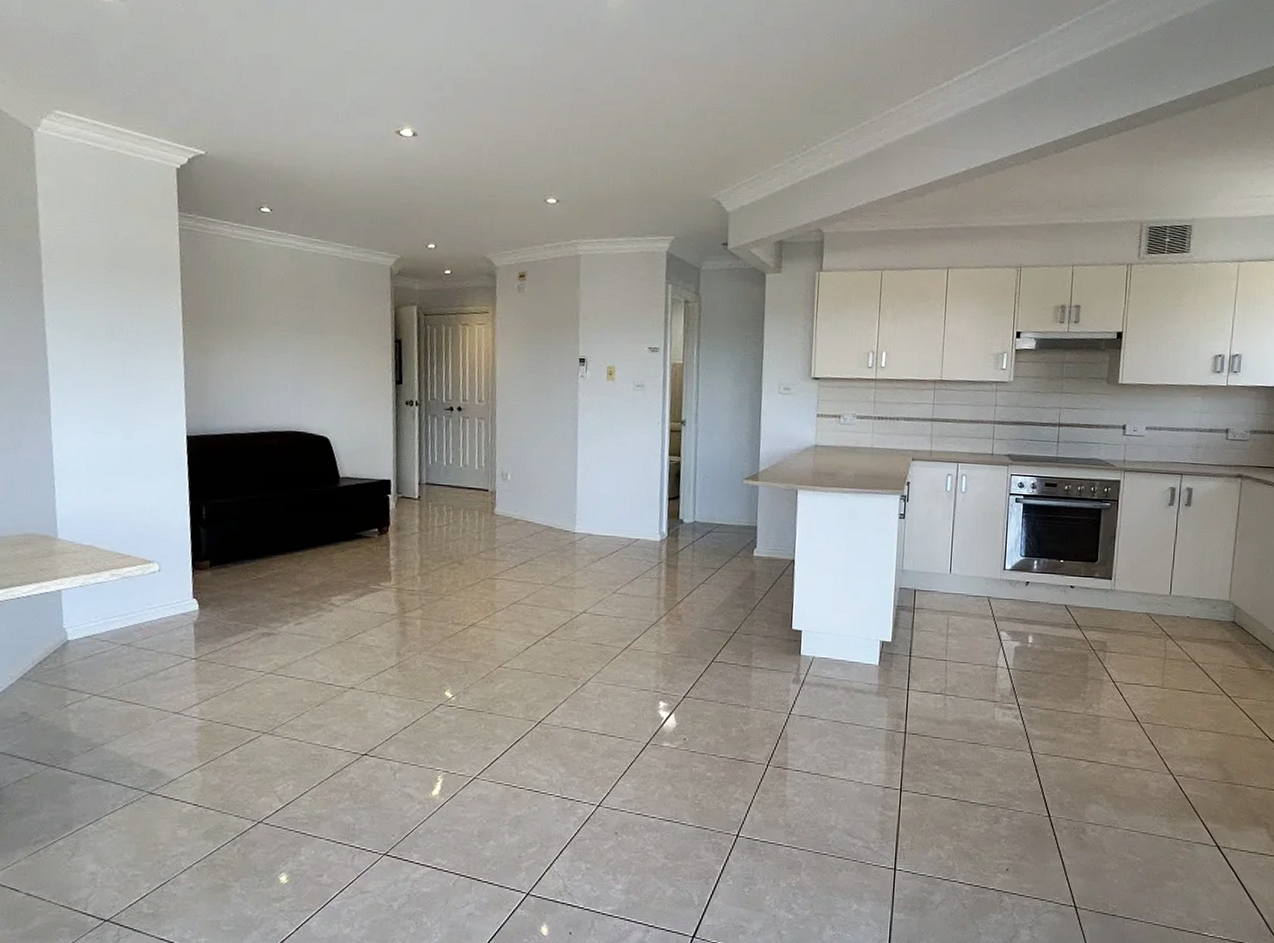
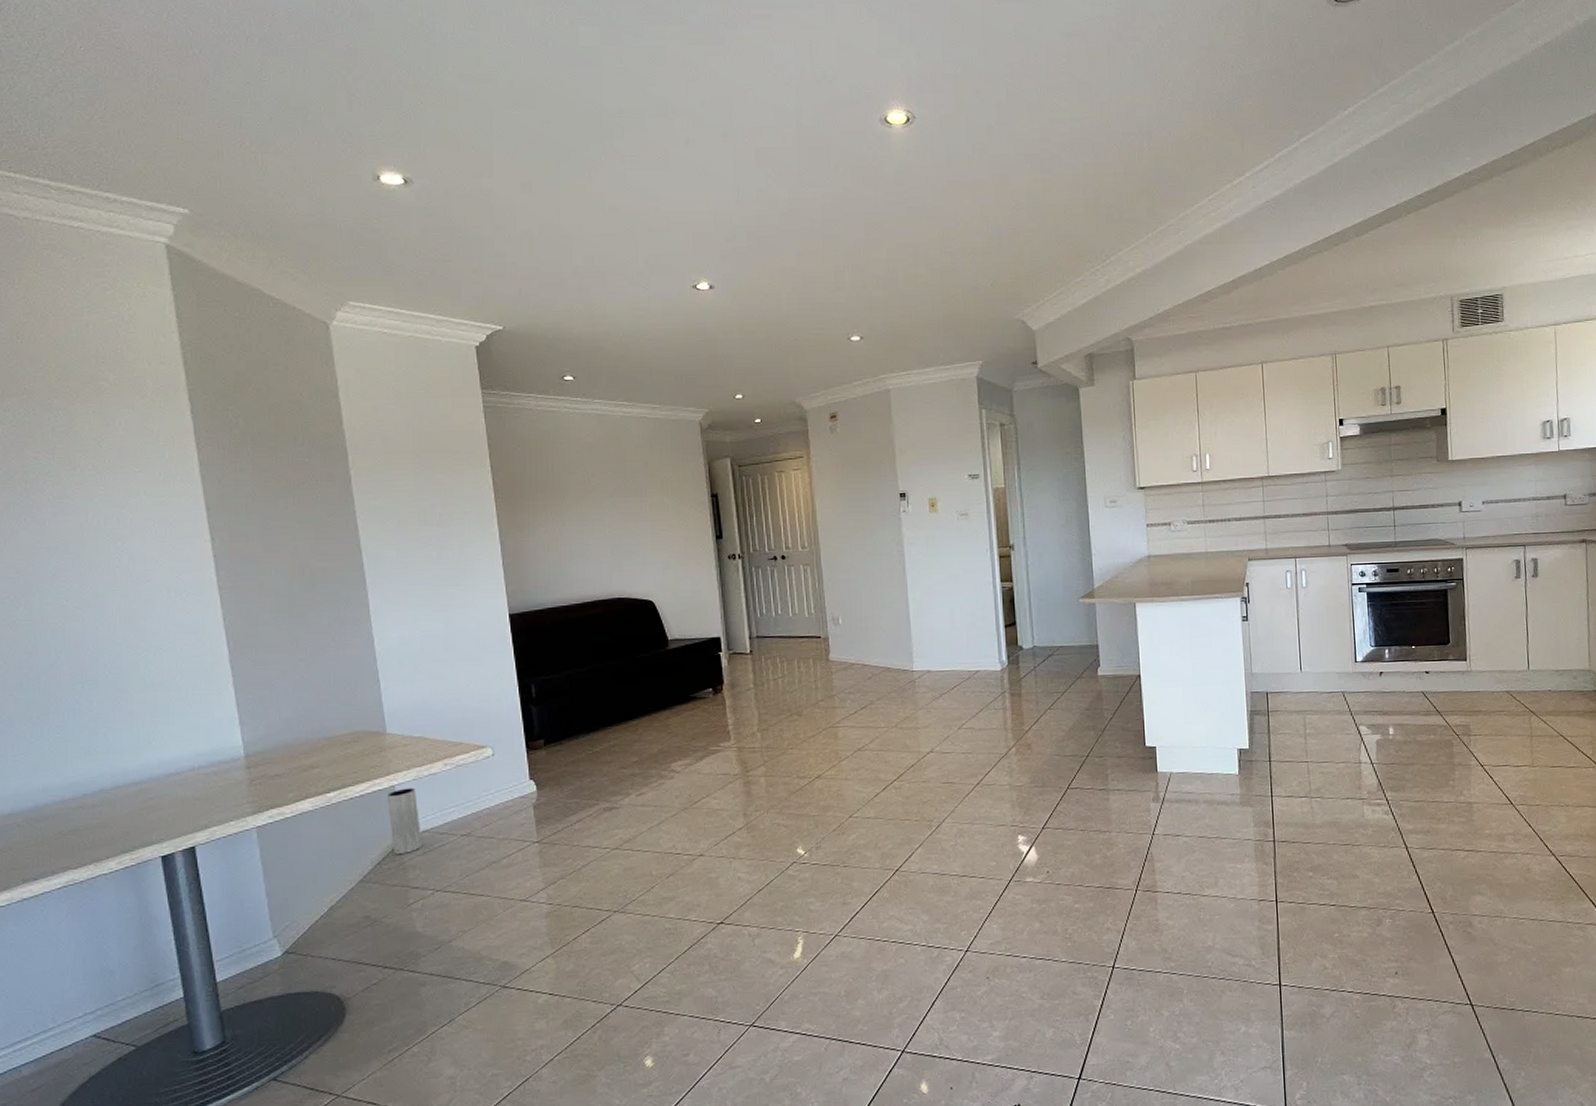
vase: none [53,593,84,656] -> present [387,787,423,854]

